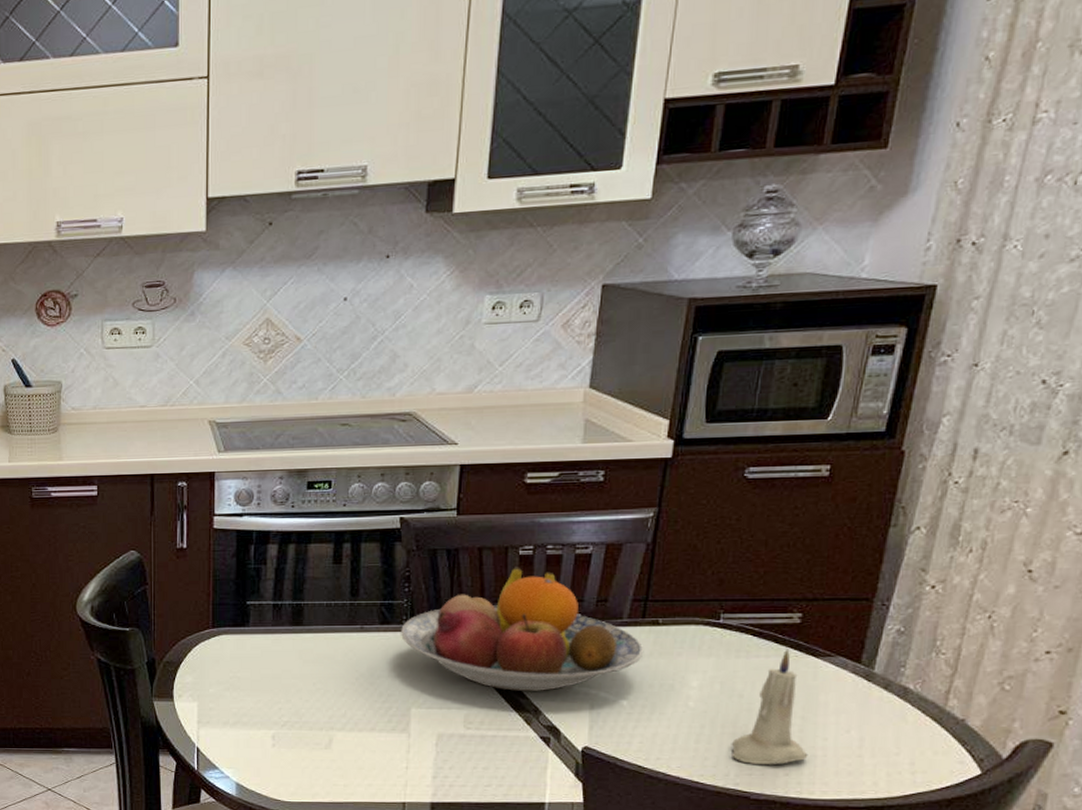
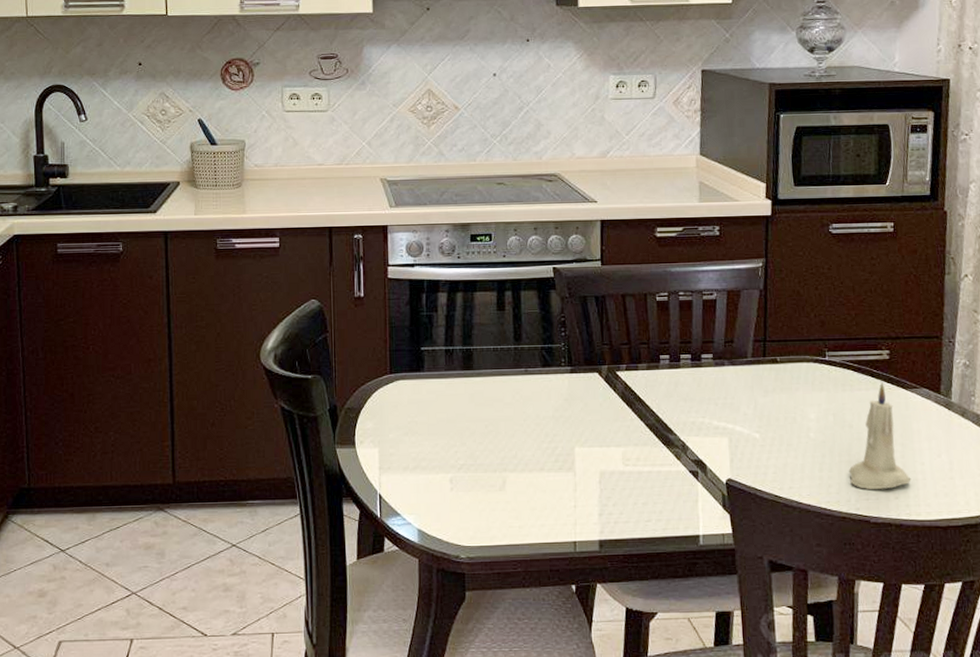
fruit bowl: present [401,567,643,691] -> none [561,312,767,428]

